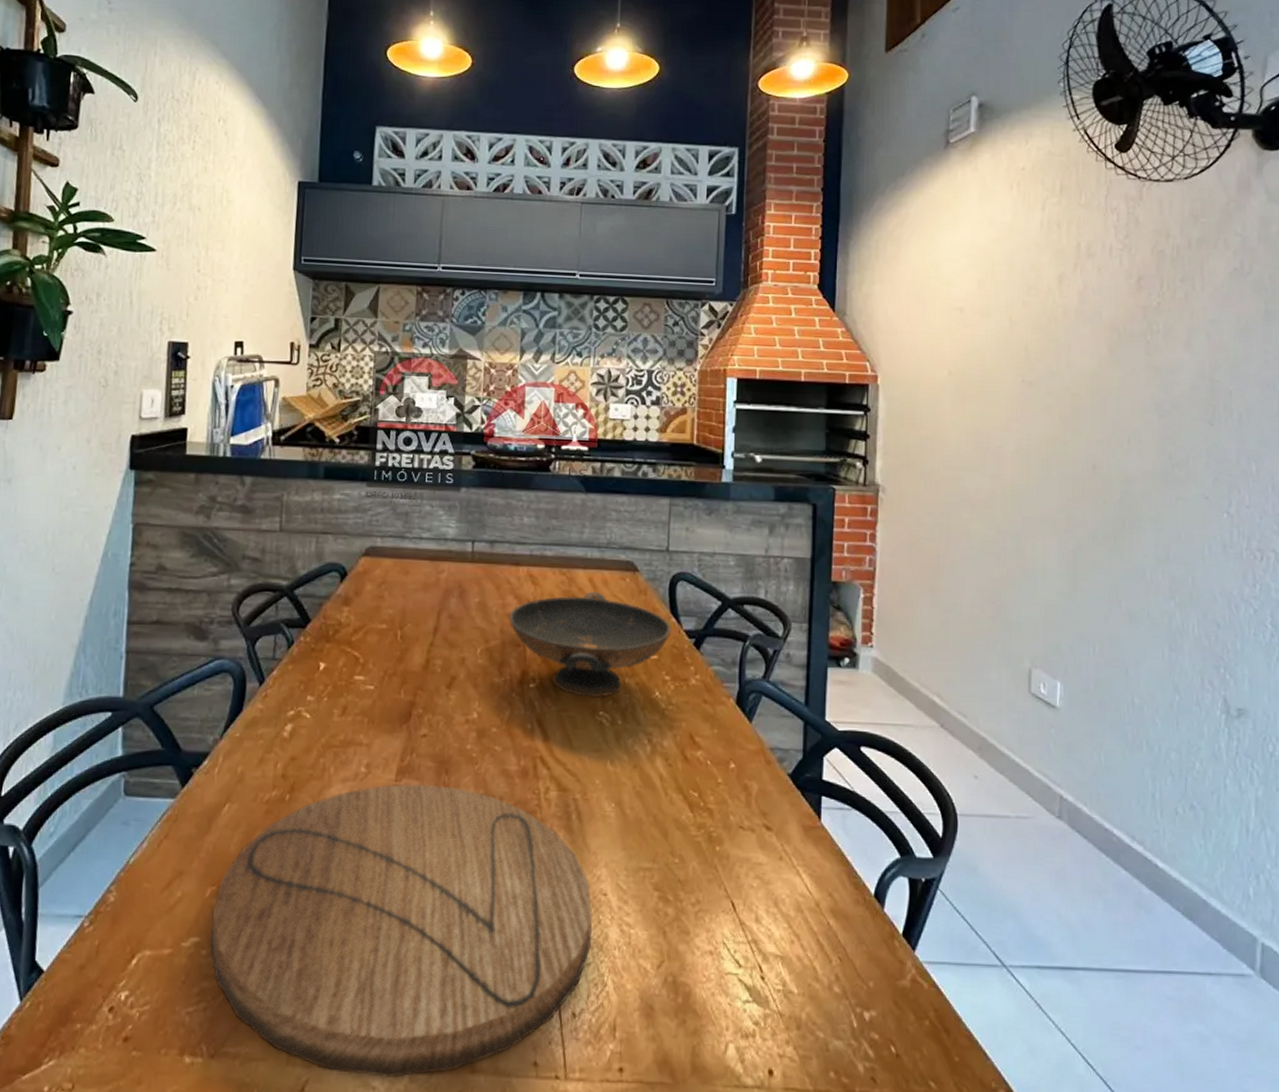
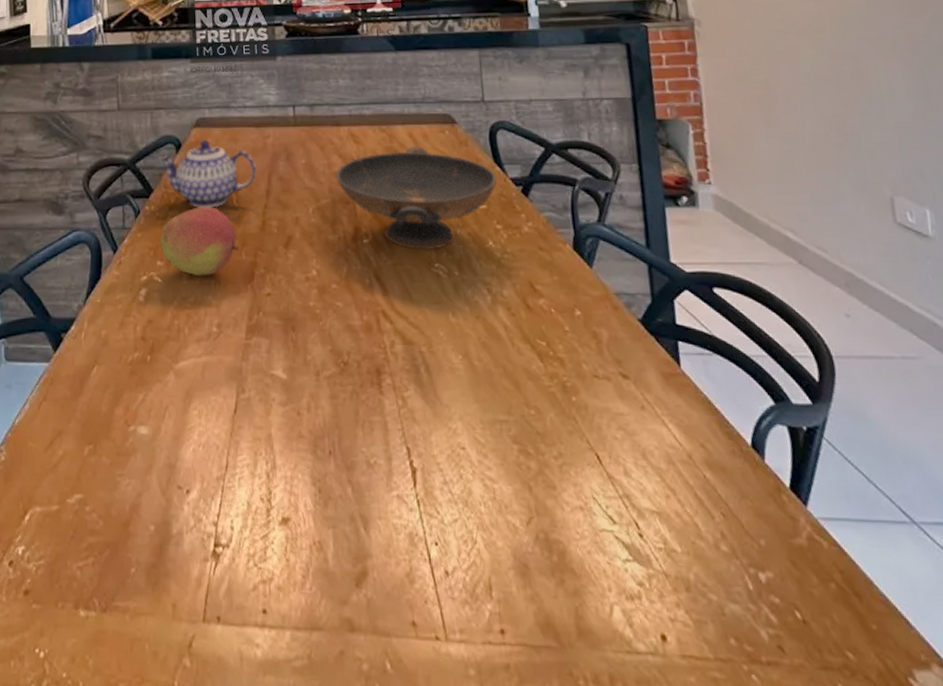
cutting board: present [211,784,593,1077] -> none [91,341,455,635]
fruit: none [312,640,398,714] -> present [160,206,239,276]
teapot: none [321,570,427,643] -> present [159,140,257,208]

